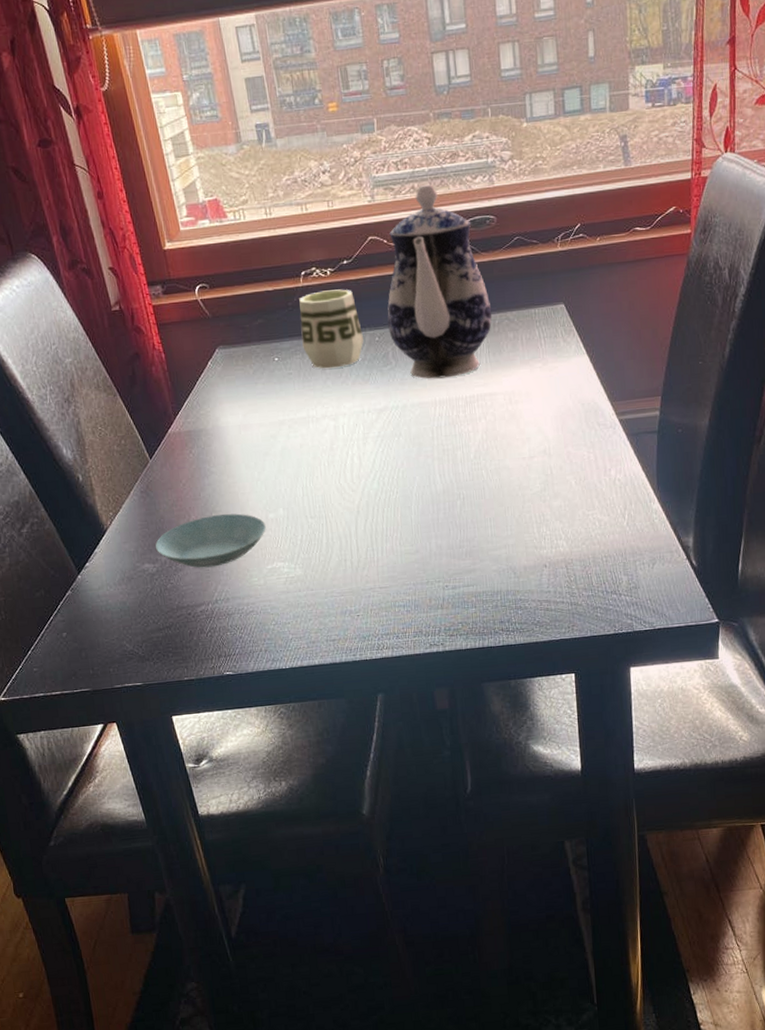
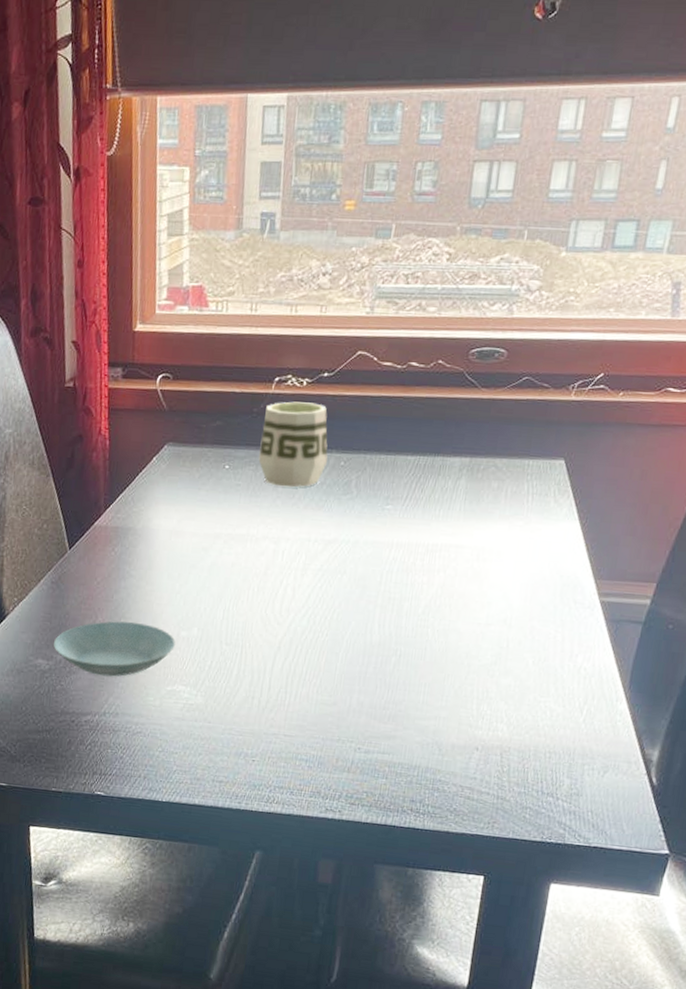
teapot: present [387,184,492,379] -> none [357,303,479,520]

